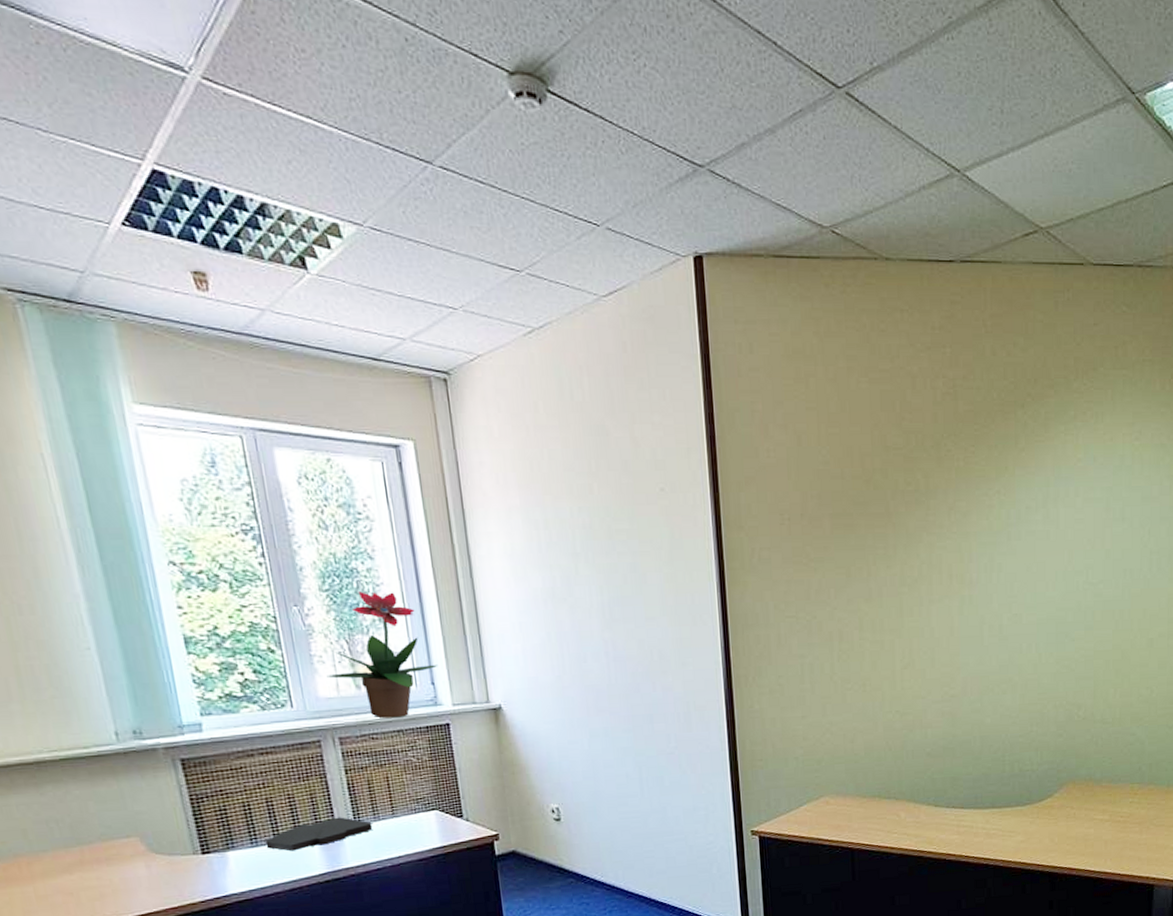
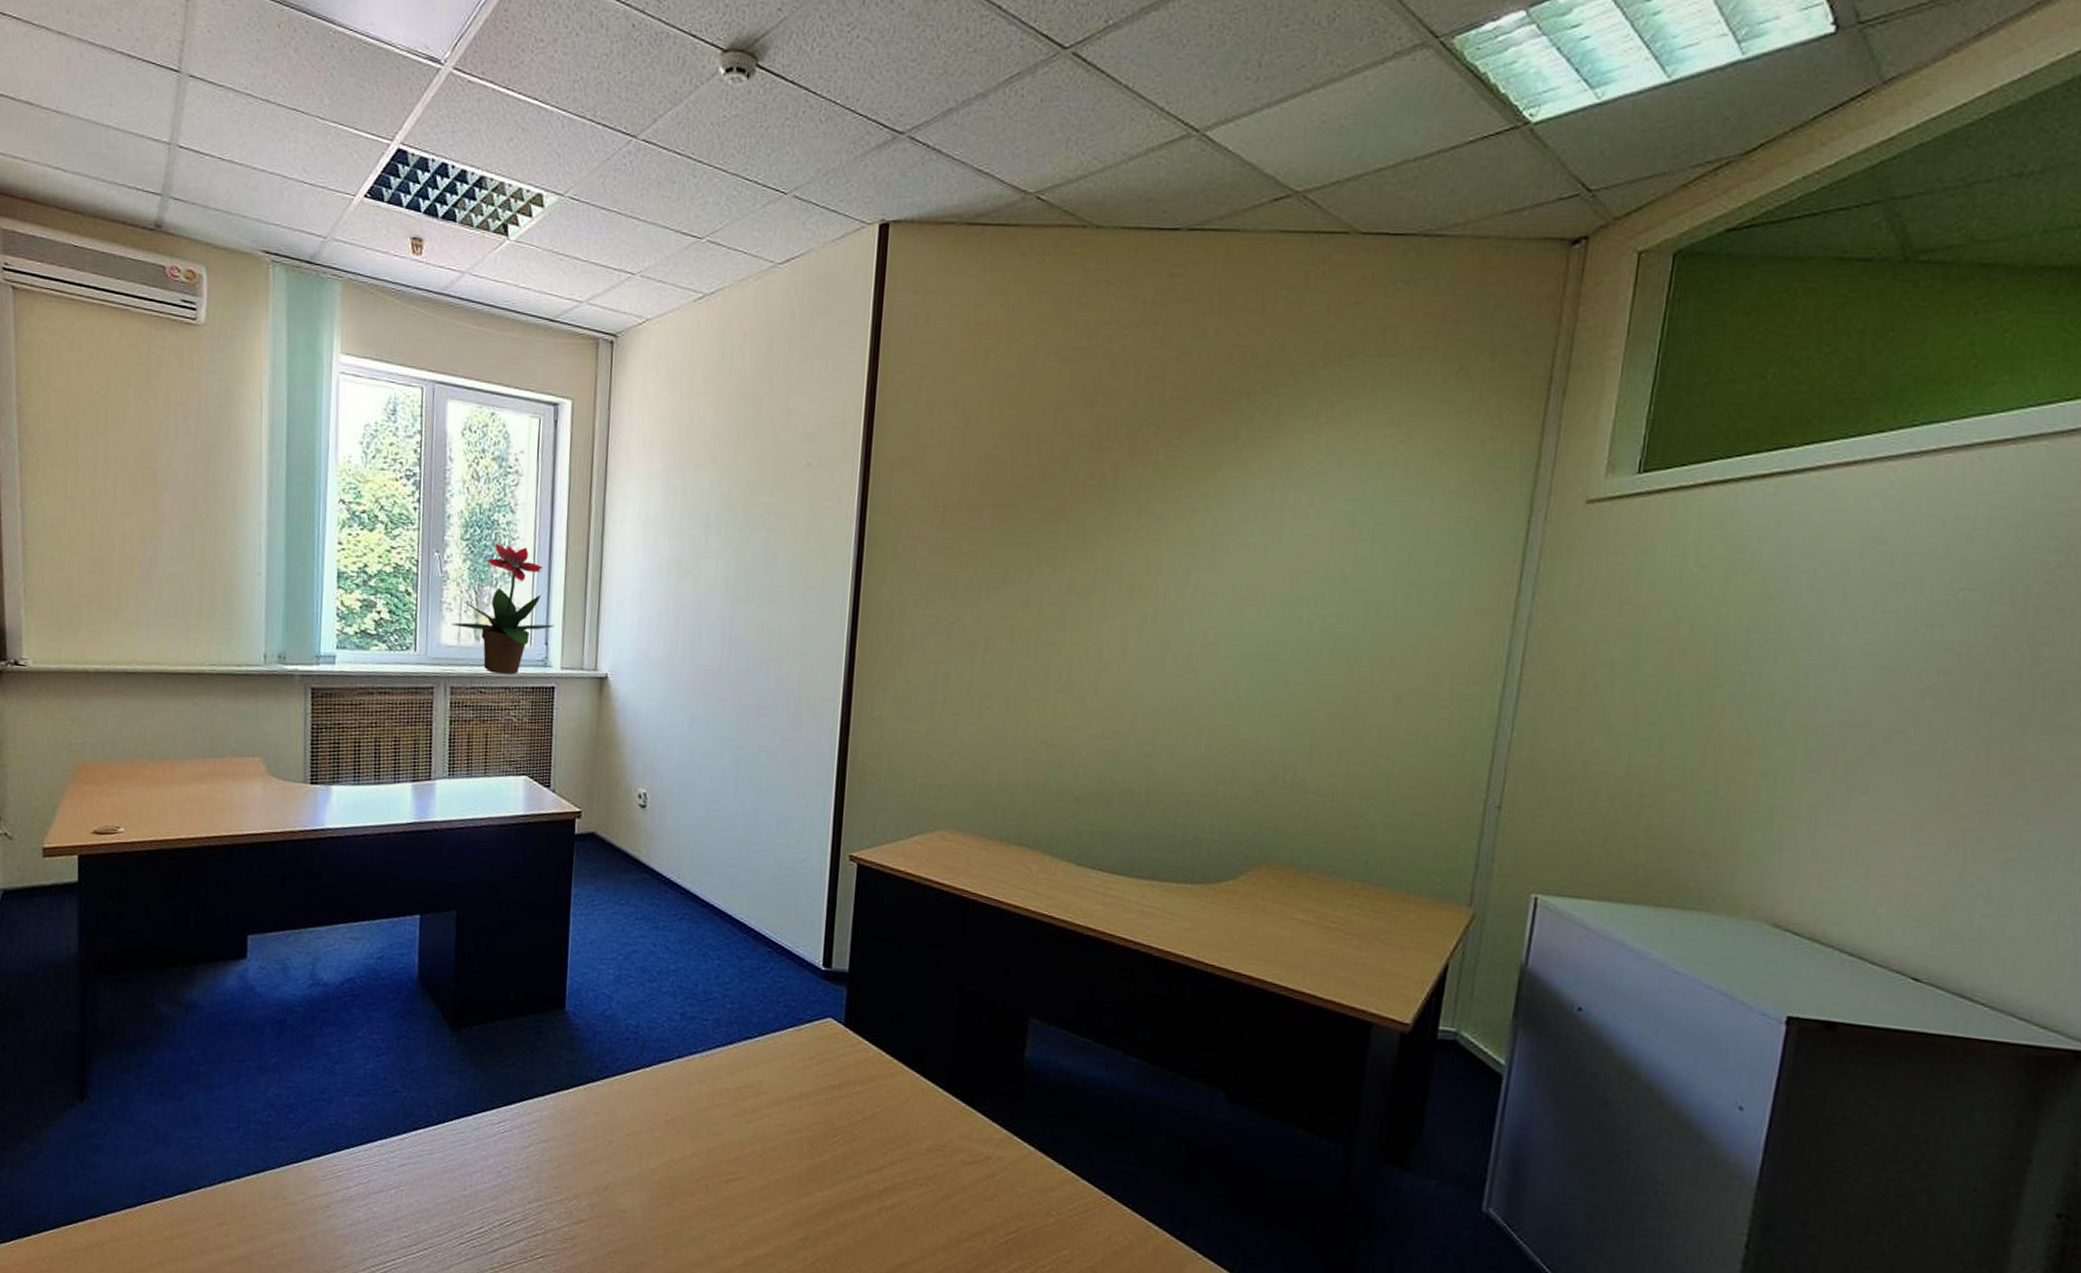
papers: present [264,817,374,852] -> none [365,767,466,796]

